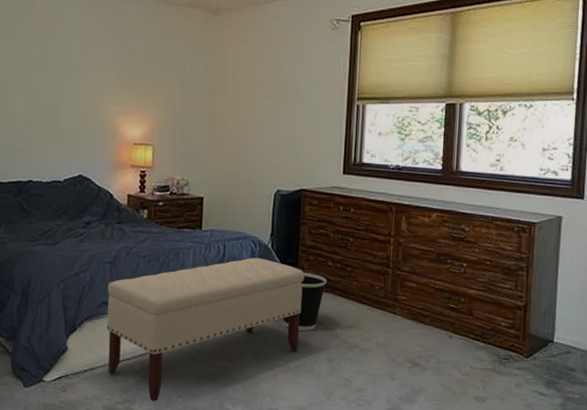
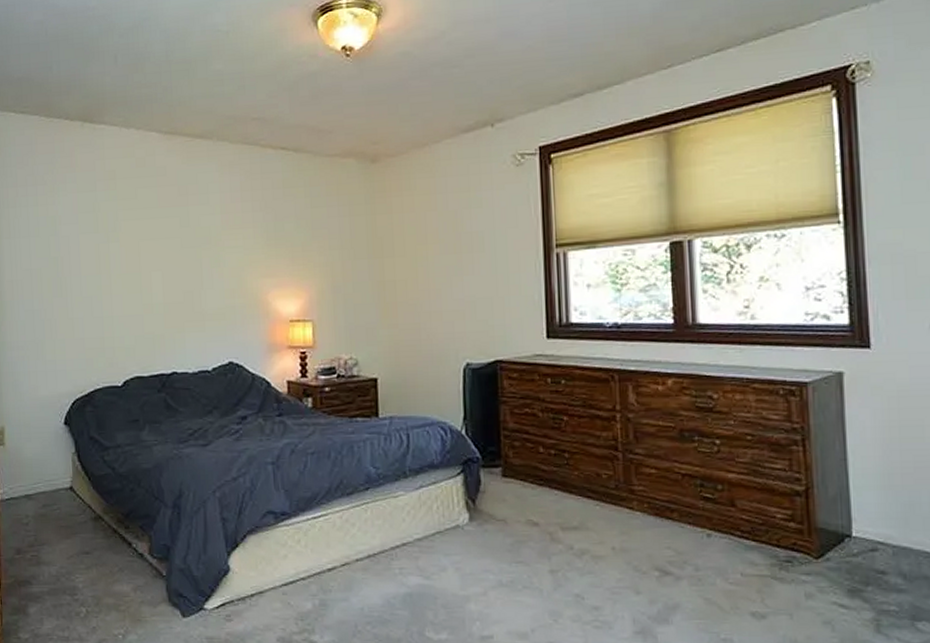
bench: present [107,258,304,401] -> none [271,447,511,630]
wastebasket: present [283,273,327,331] -> none [488,463,539,536]

